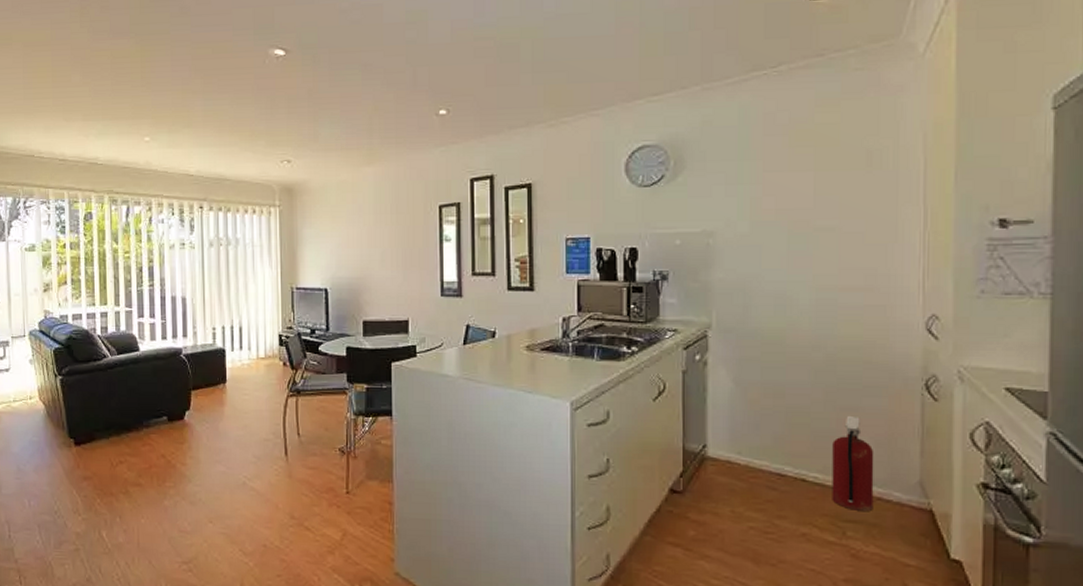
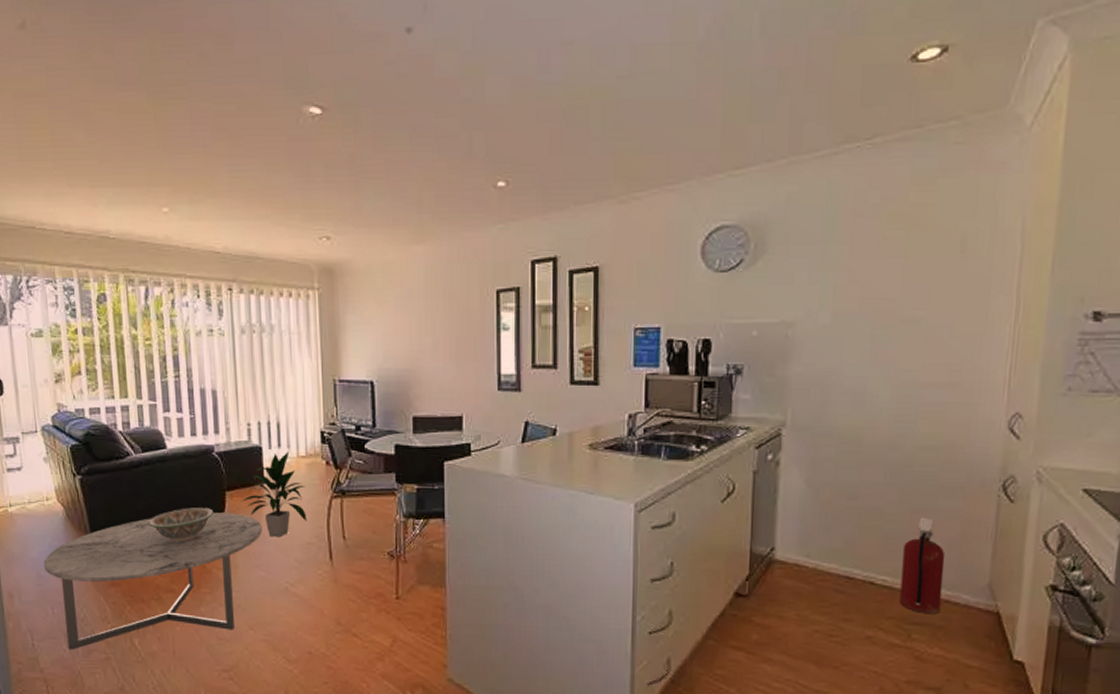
coffee table: none [24,410,224,541] -> present [43,512,262,650]
decorative bowl: none [120,406,180,438] -> present [148,508,214,542]
indoor plant: none [205,353,264,434] -> present [241,451,307,538]

